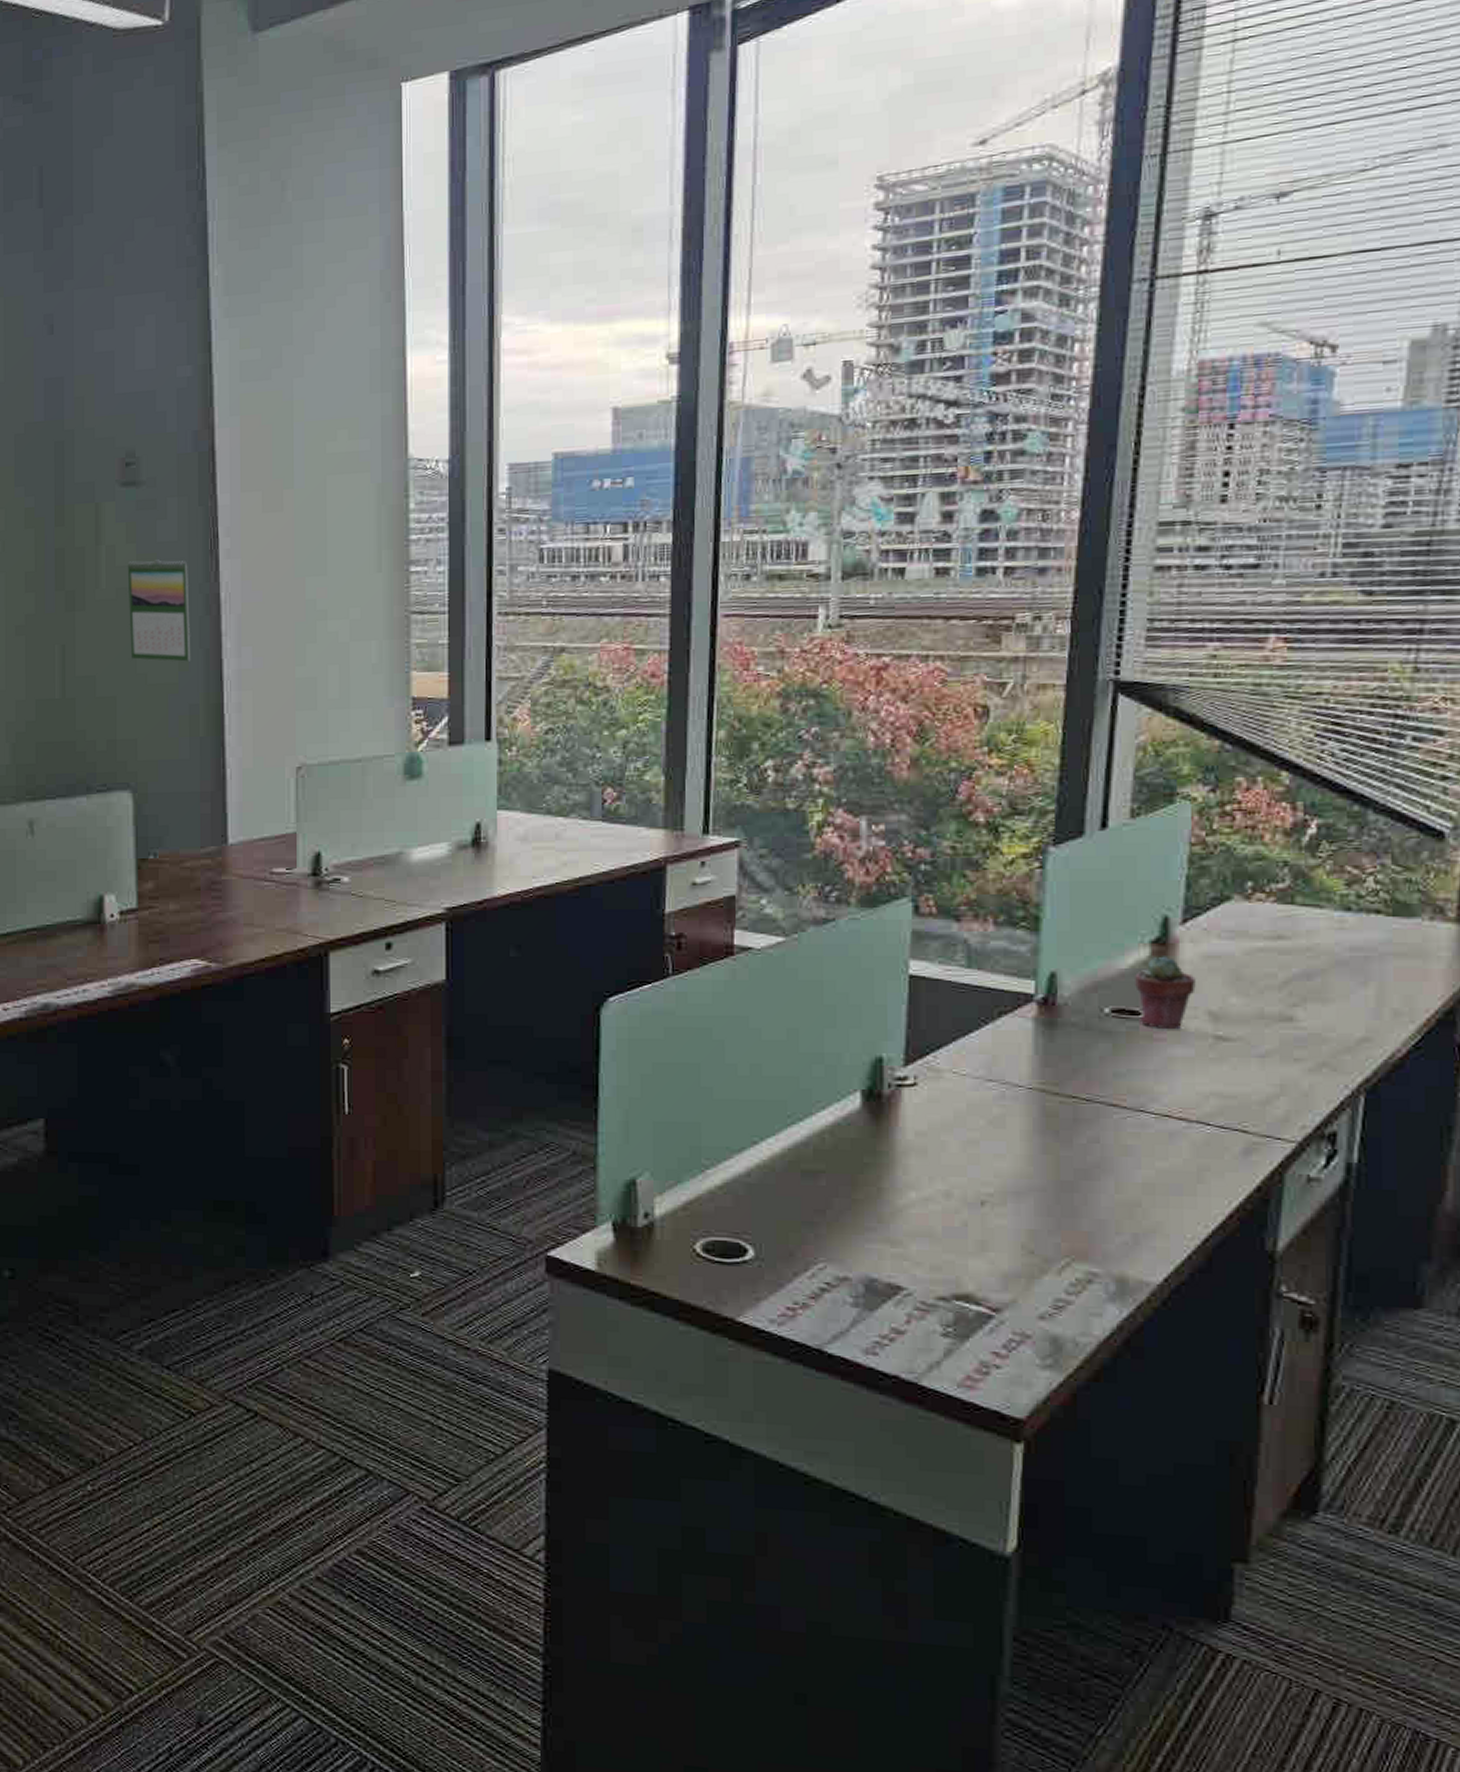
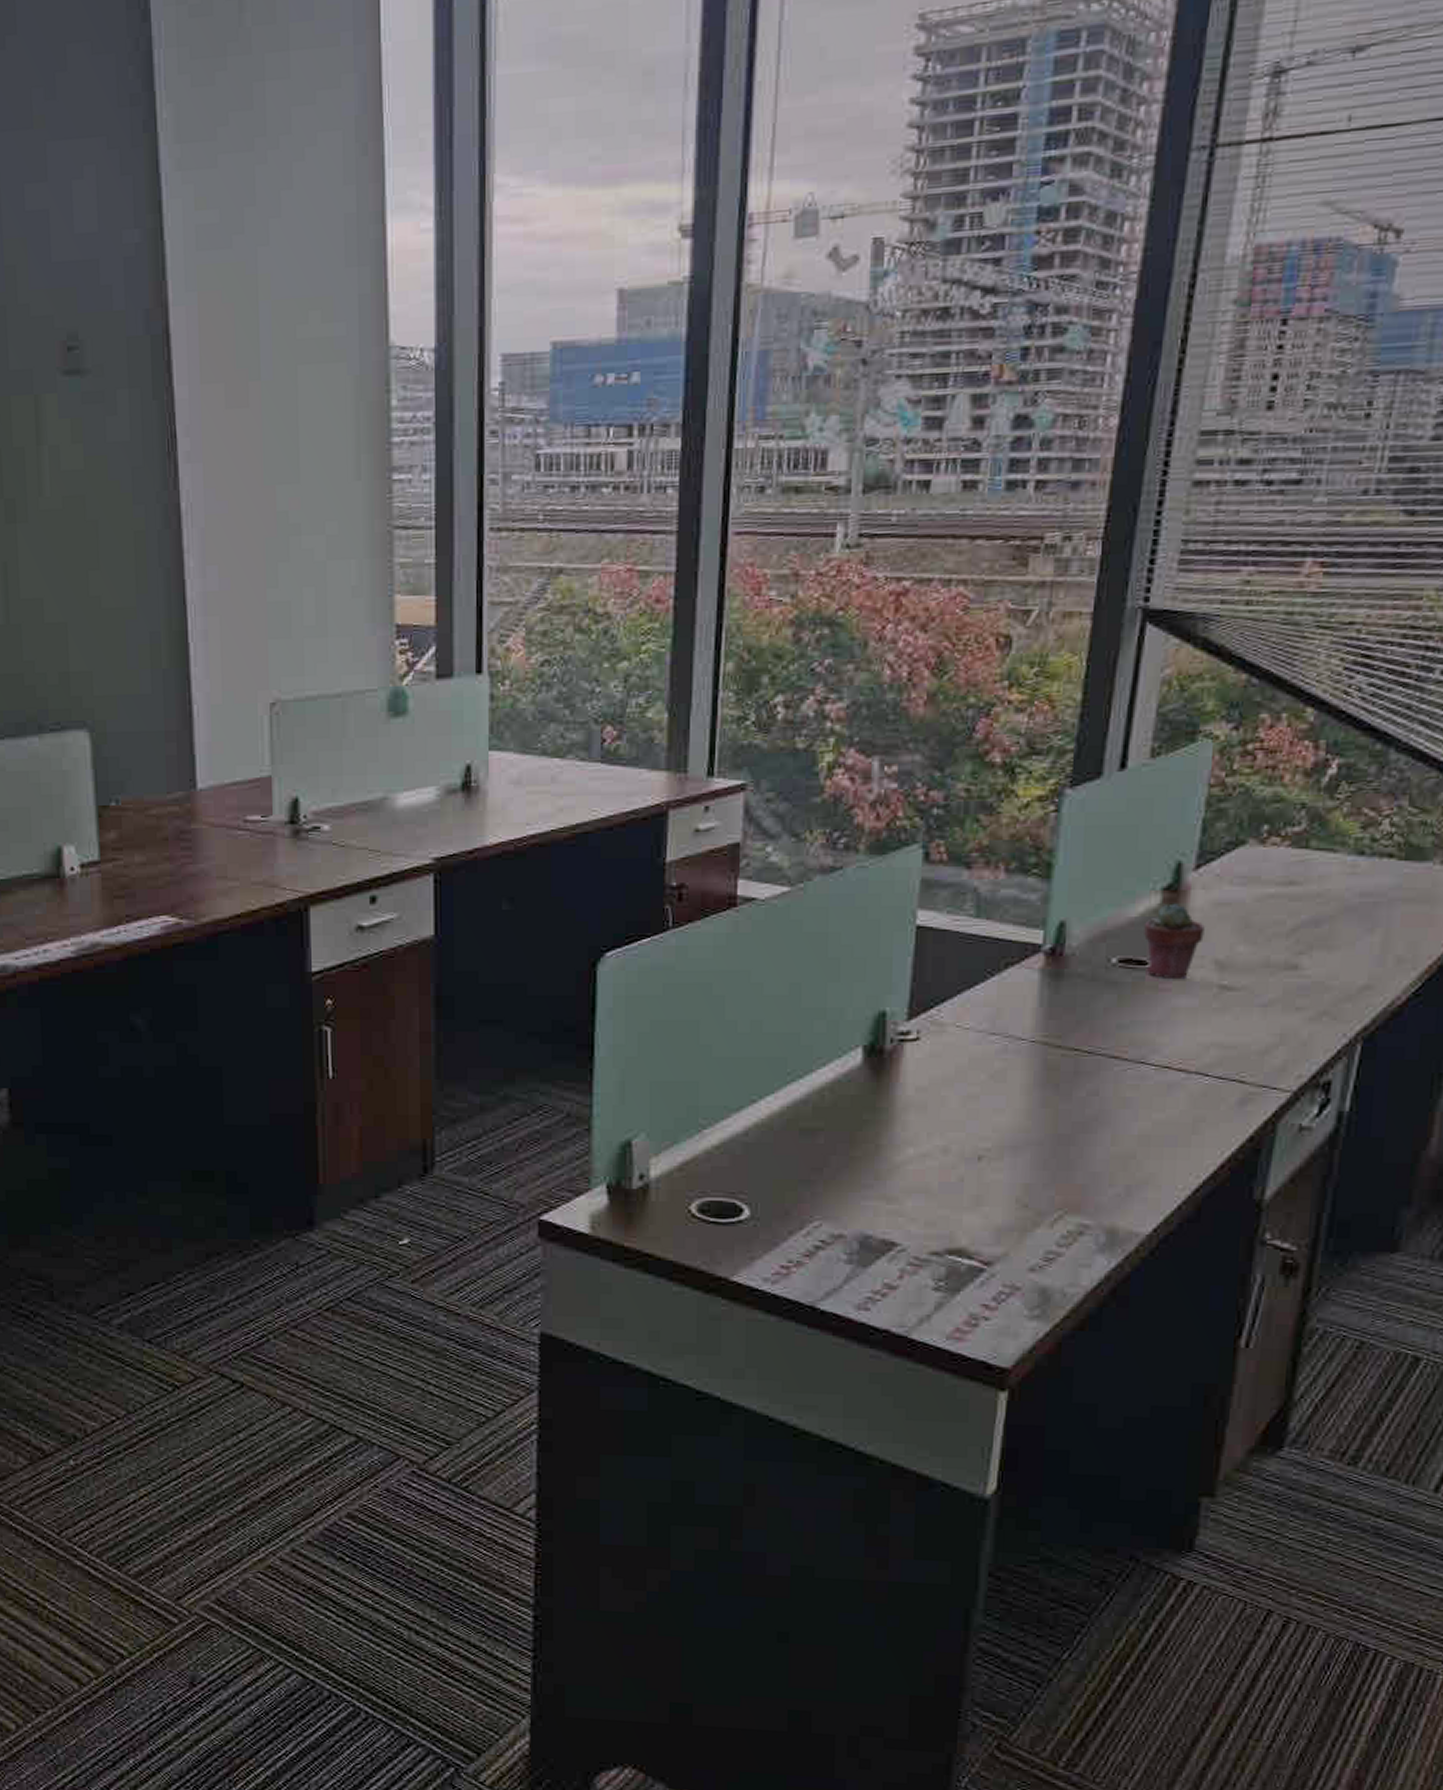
calendar: present [127,559,191,662] -> none [74,463,150,583]

